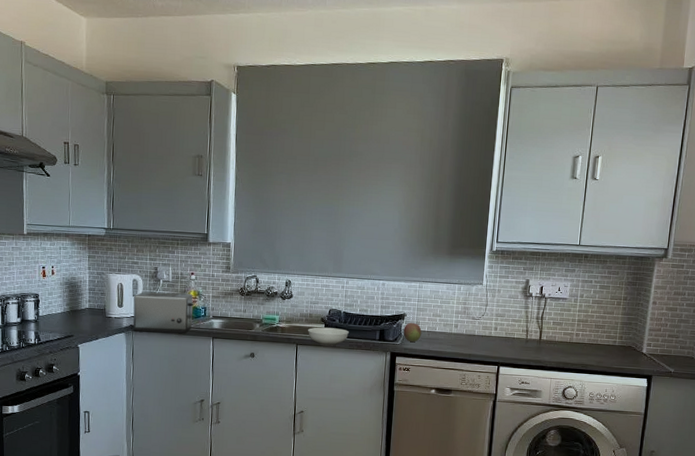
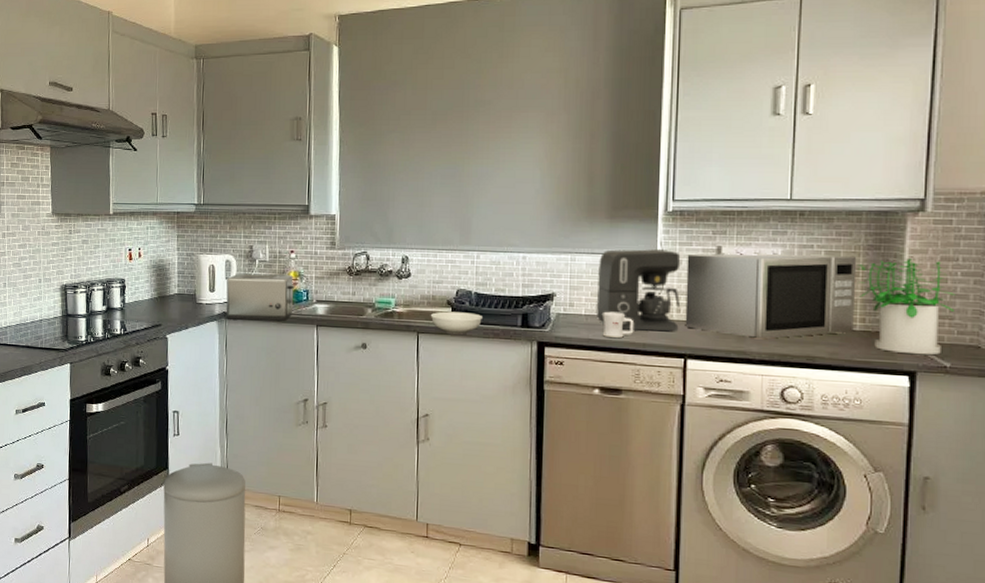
fruit: present [403,322,422,343] -> none [553,304,577,329]
coffee maker: none [435,280,500,345] -> present [596,249,681,332]
mug: none [439,329,464,350] -> present [602,311,635,339]
microwave: none [500,285,621,351] -> present [685,252,857,339]
potted plant: none [620,293,682,364] -> present [857,259,956,355]

